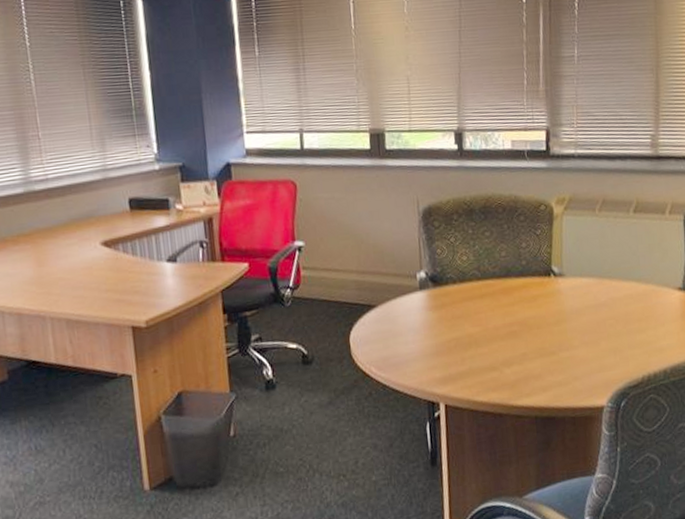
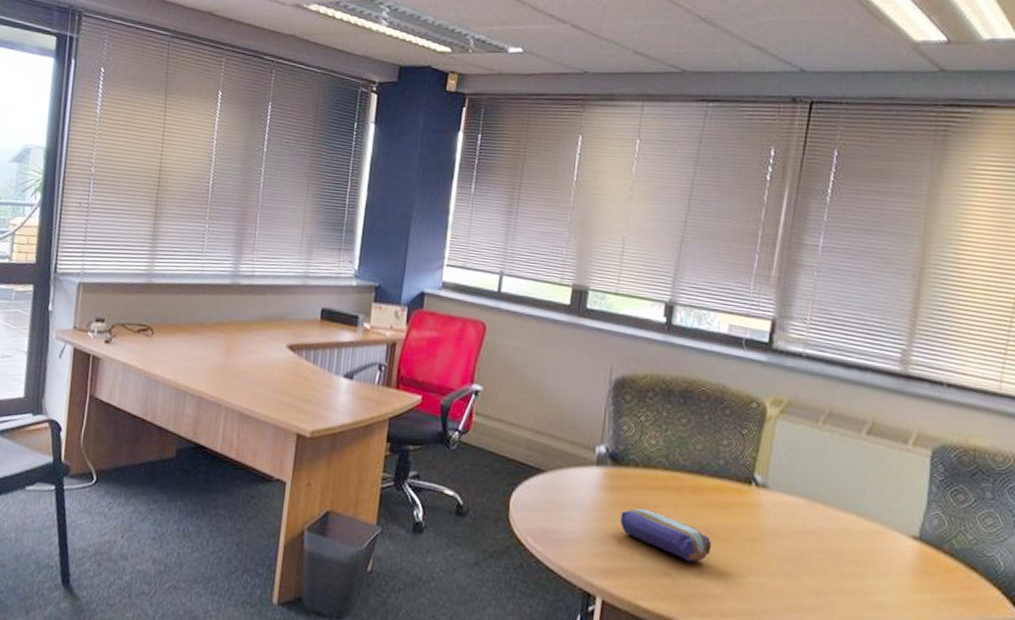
pencil case: none [448,317,527,354] -> present [620,508,711,563]

